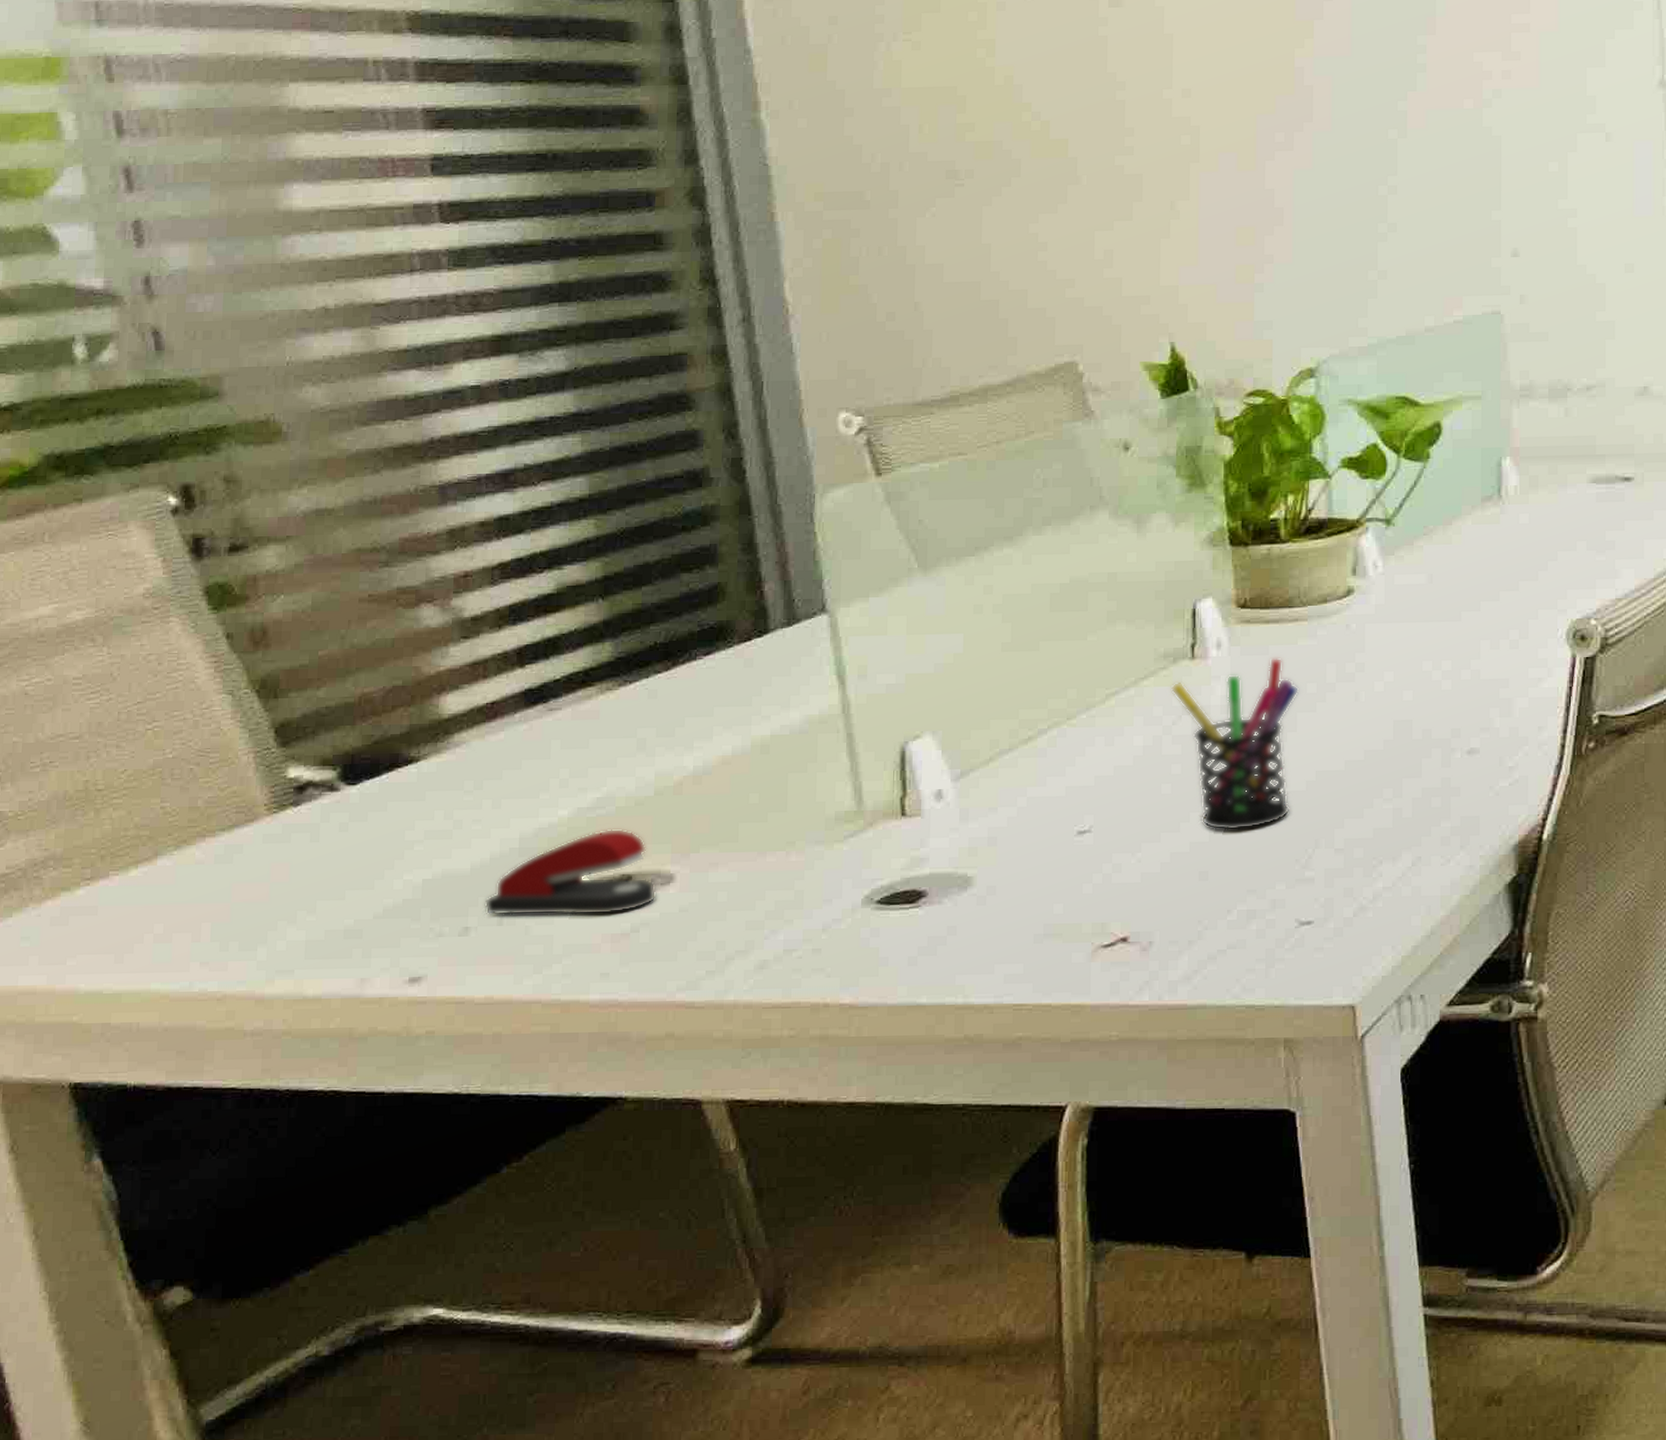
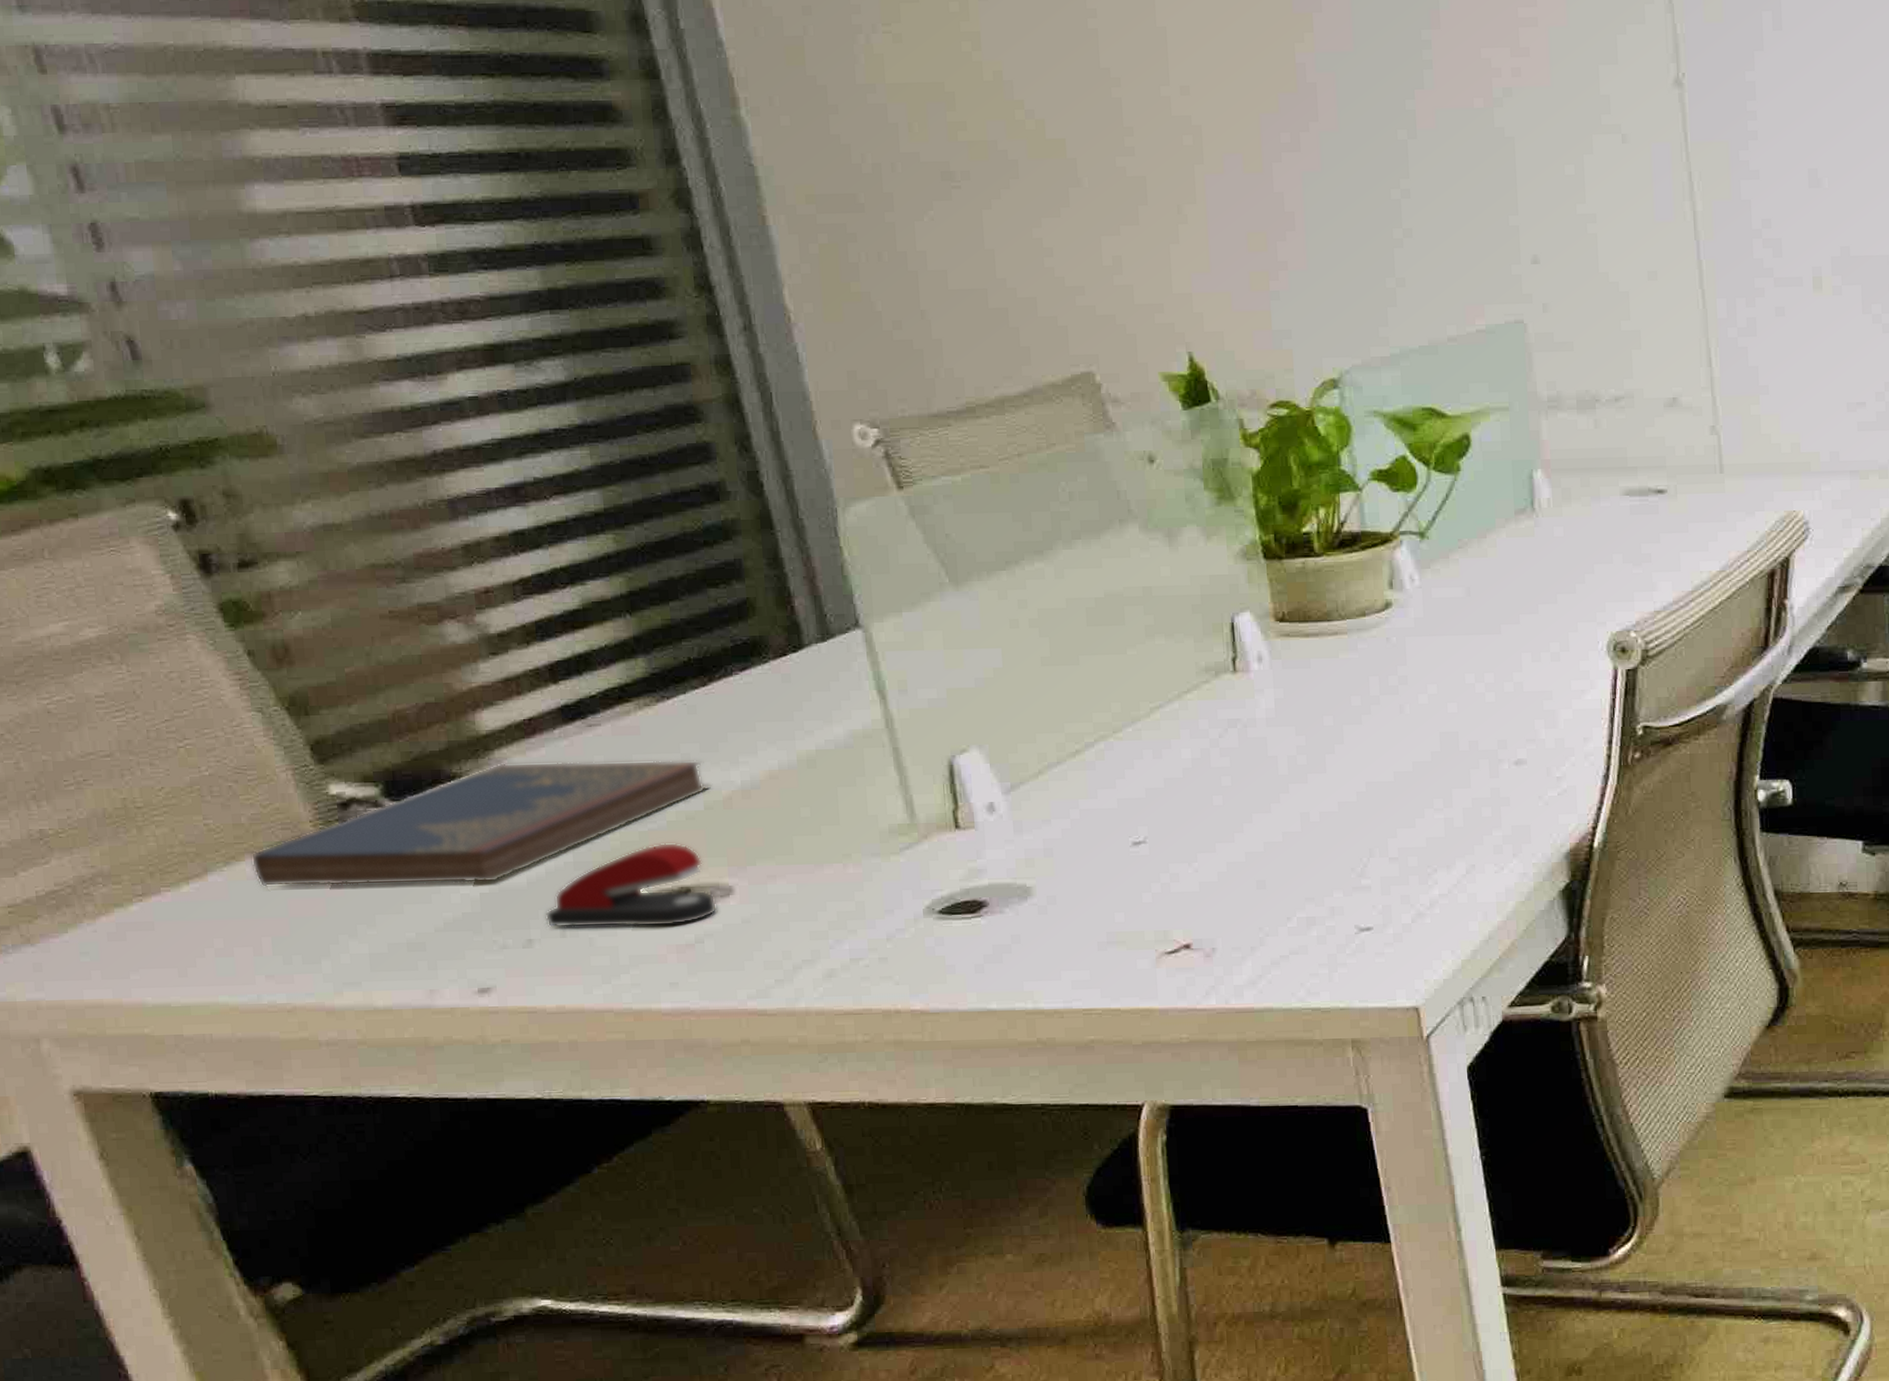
hardcover book: none [202,745,663,872] -> present [251,760,711,887]
pen holder: present [1170,657,1299,831] -> none [1214,671,1343,841]

